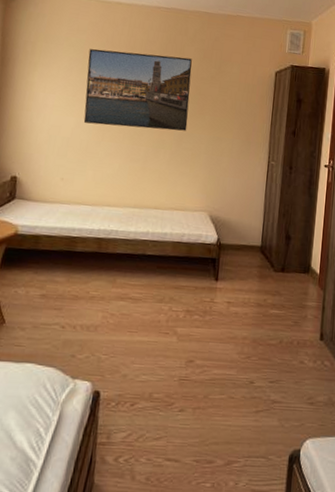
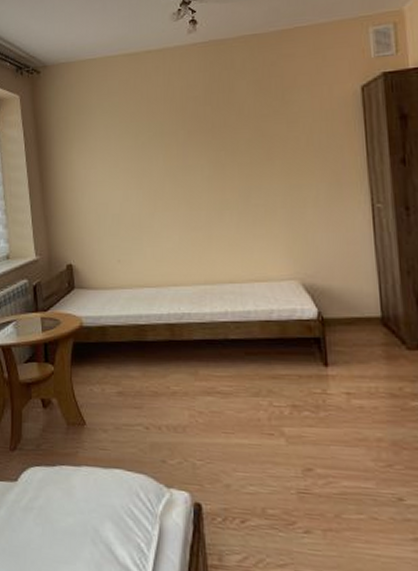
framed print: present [83,48,192,131] -> none [124,95,254,194]

